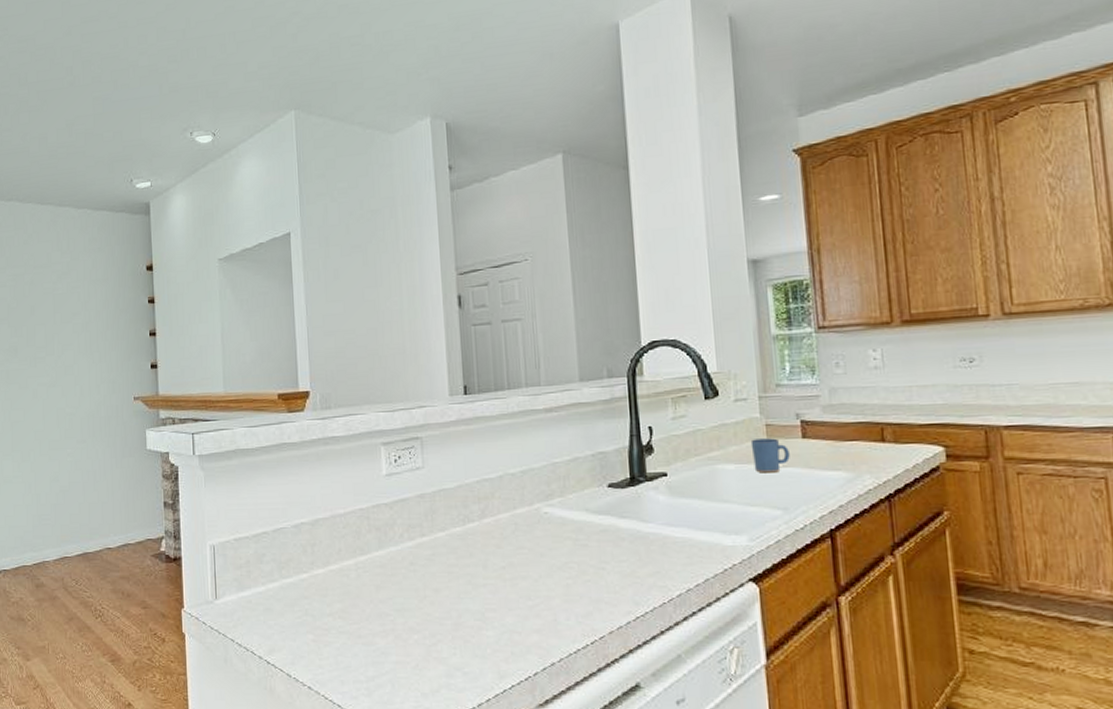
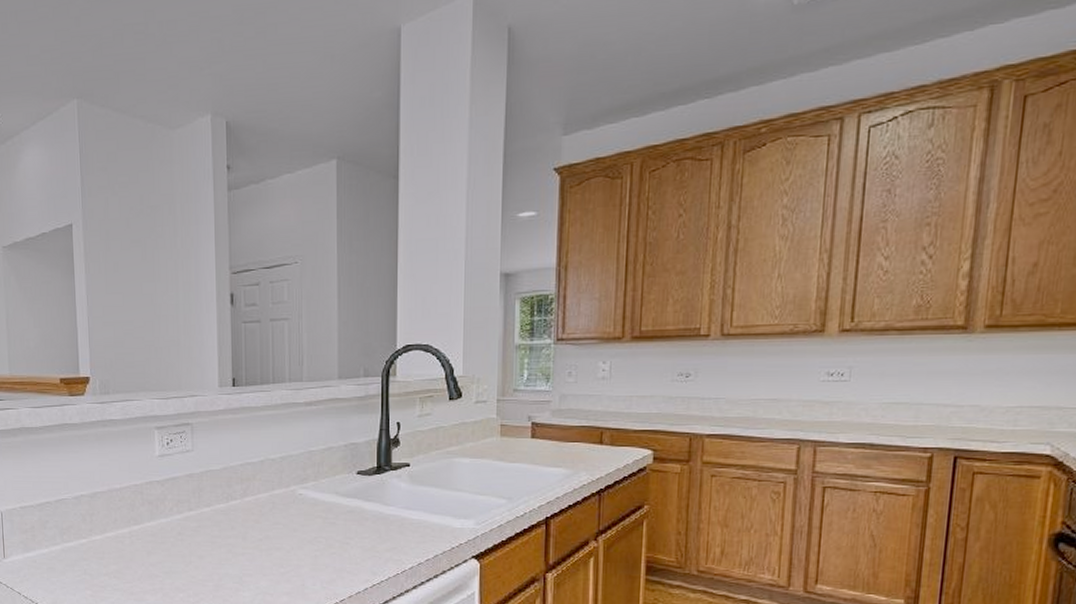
mug: present [750,438,790,473] -> none [485,437,519,467]

